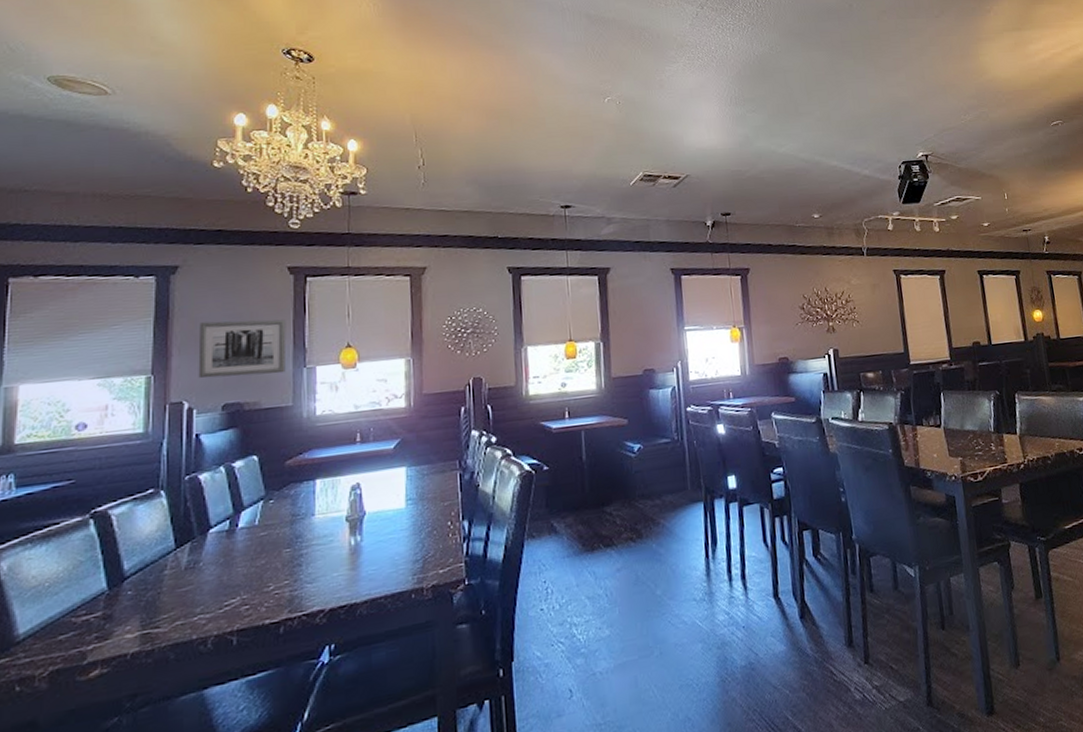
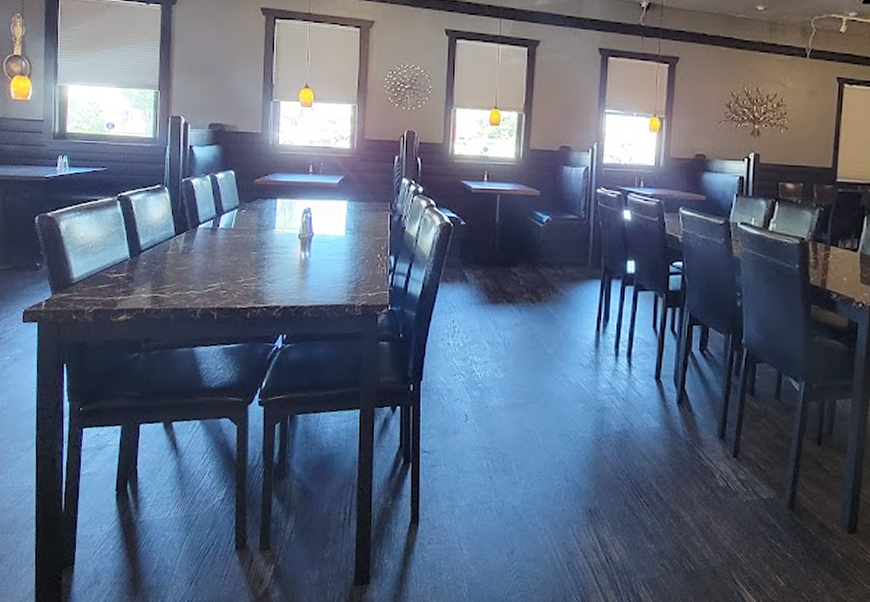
wall art: present [198,319,287,379] -> none [192,50,258,103]

